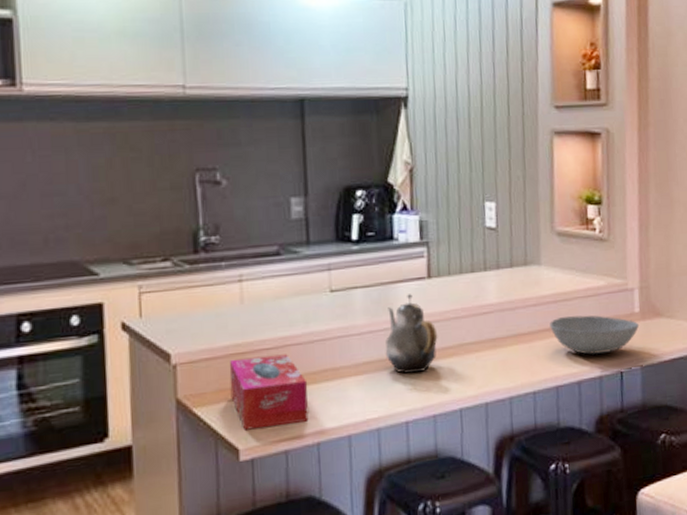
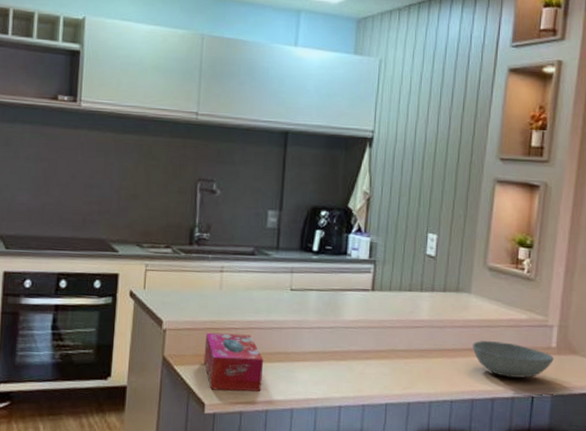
teapot: present [384,294,438,374] -> none [329,301,374,368]

